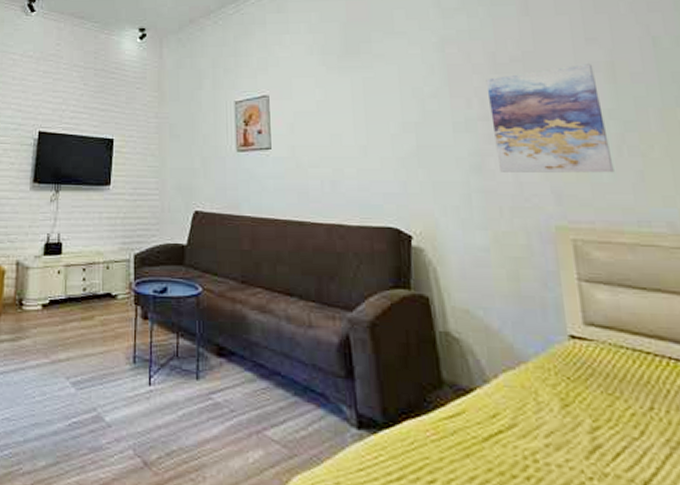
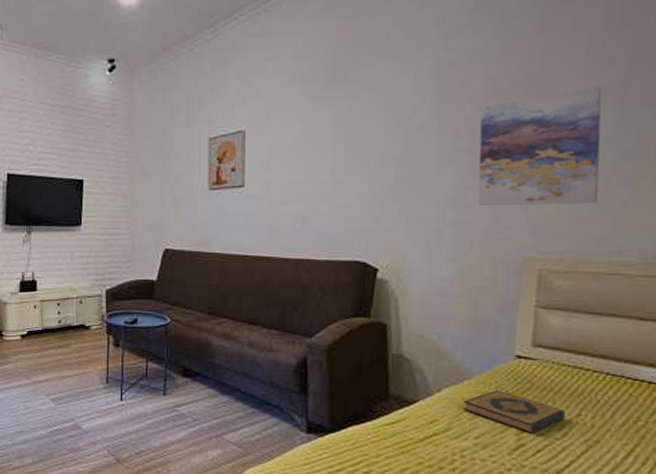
hardback book: none [523,376,638,432] -> present [463,390,566,434]

